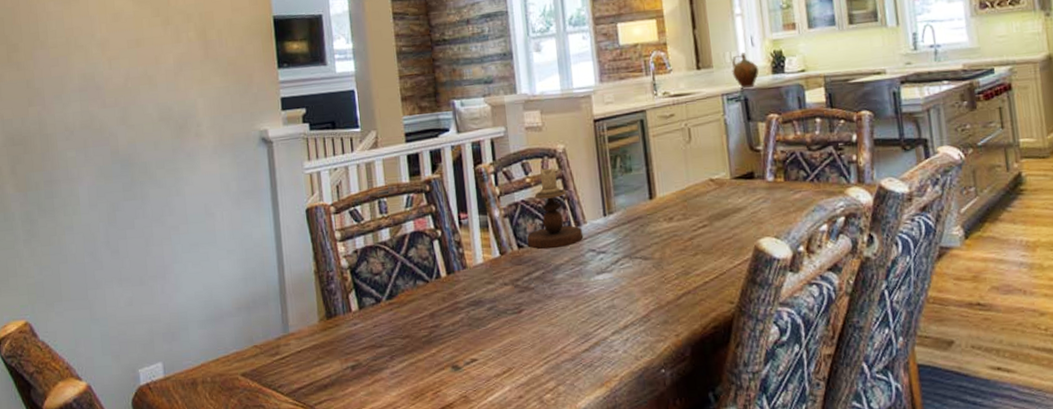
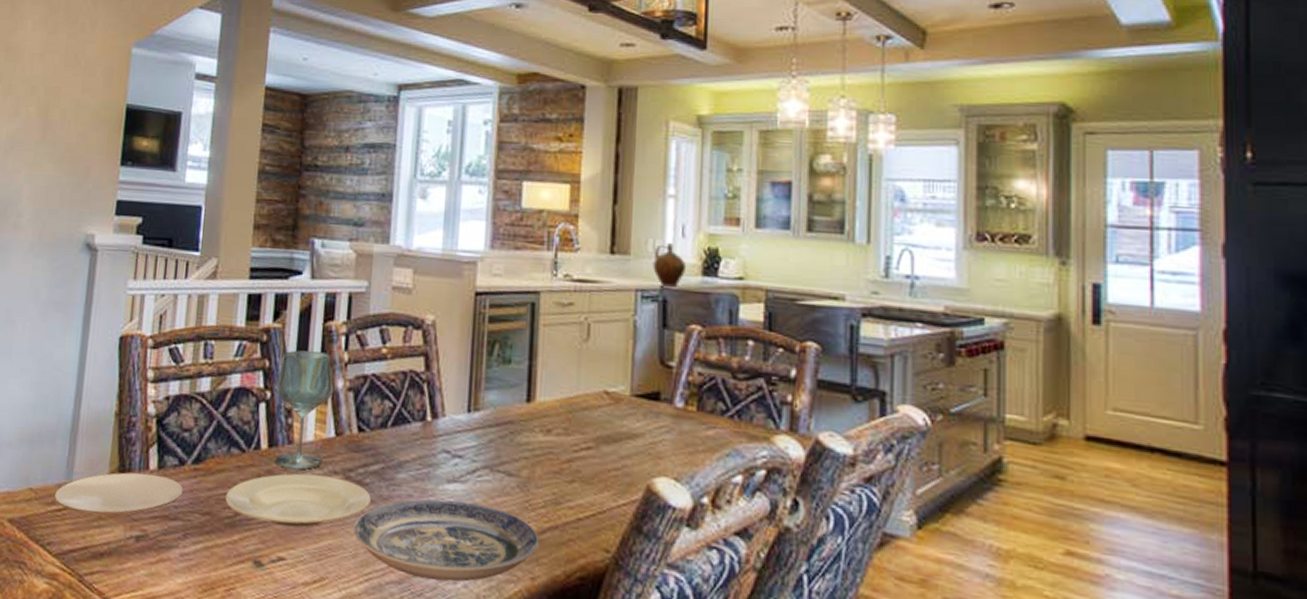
plate: none [277,314,384,357] -> present [55,472,184,515]
plate: none [419,288,538,335] -> present [225,473,371,528]
wine glass: none [443,190,494,289] -> present [274,350,335,470]
candlestick: present [526,167,583,250] -> none [370,340,438,441]
plate: none [528,286,678,353] -> present [353,499,540,582]

